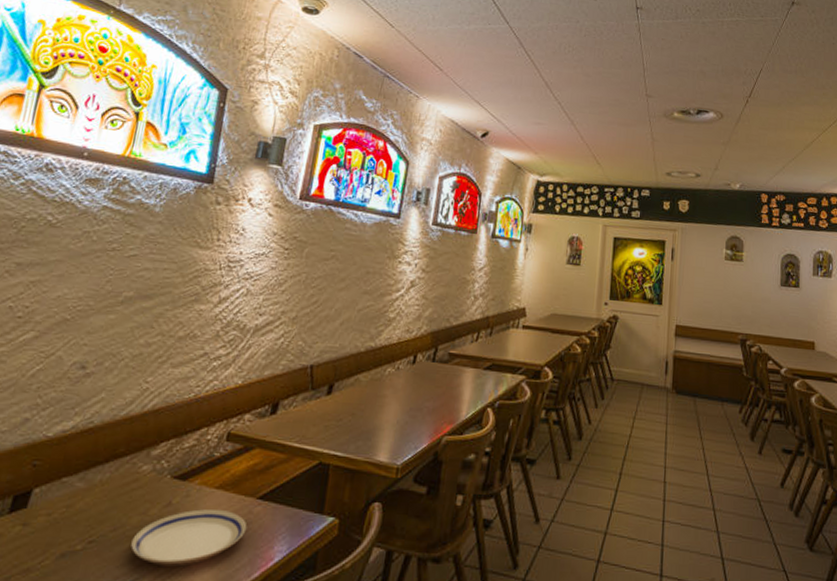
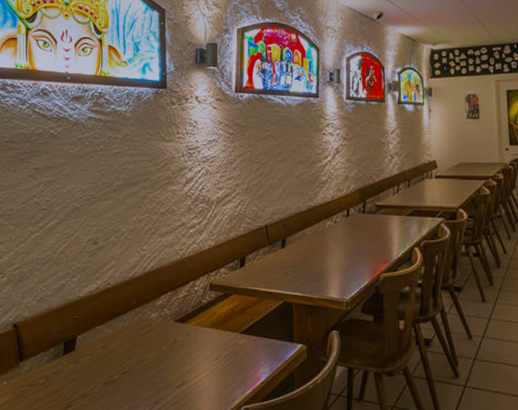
plate: present [131,509,248,567] -> none [153,344,236,388]

